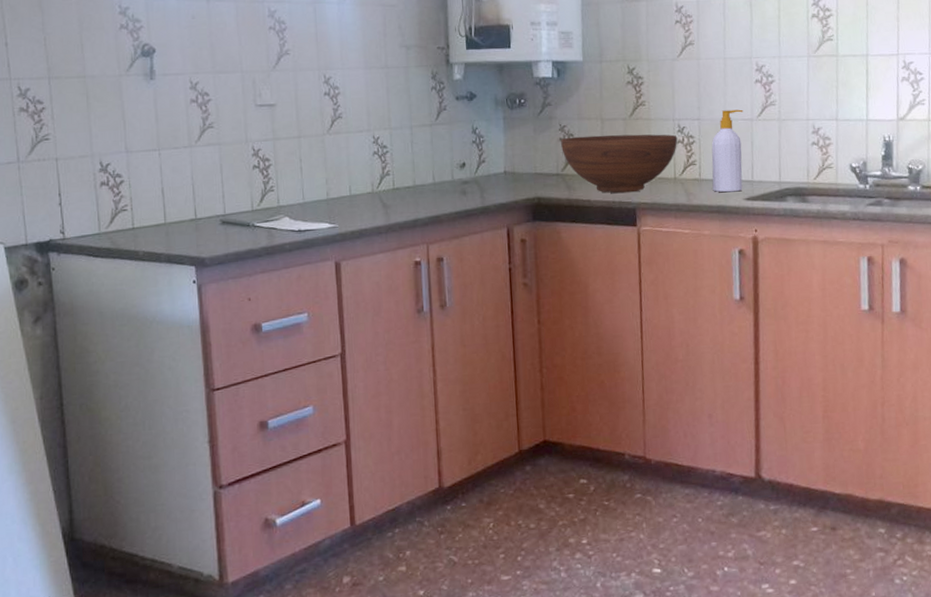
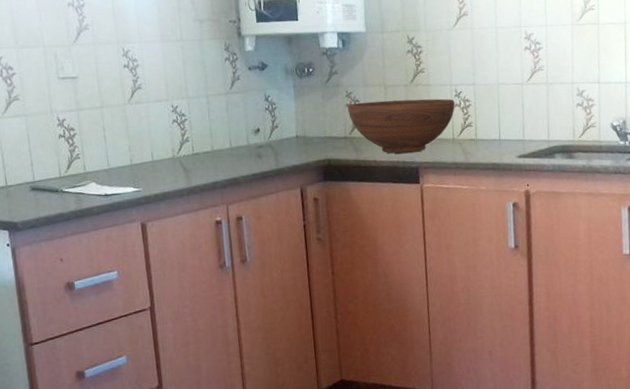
soap bottle: present [711,109,744,193] -> none [486,74,515,151]

